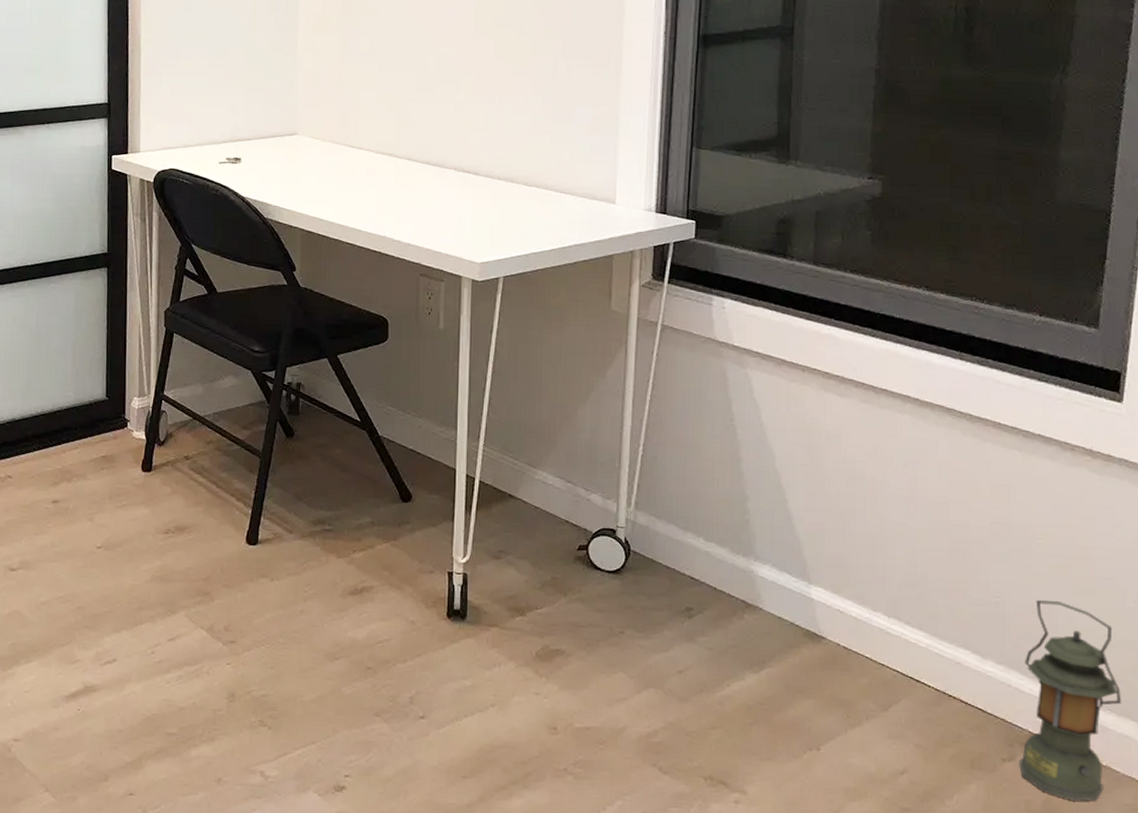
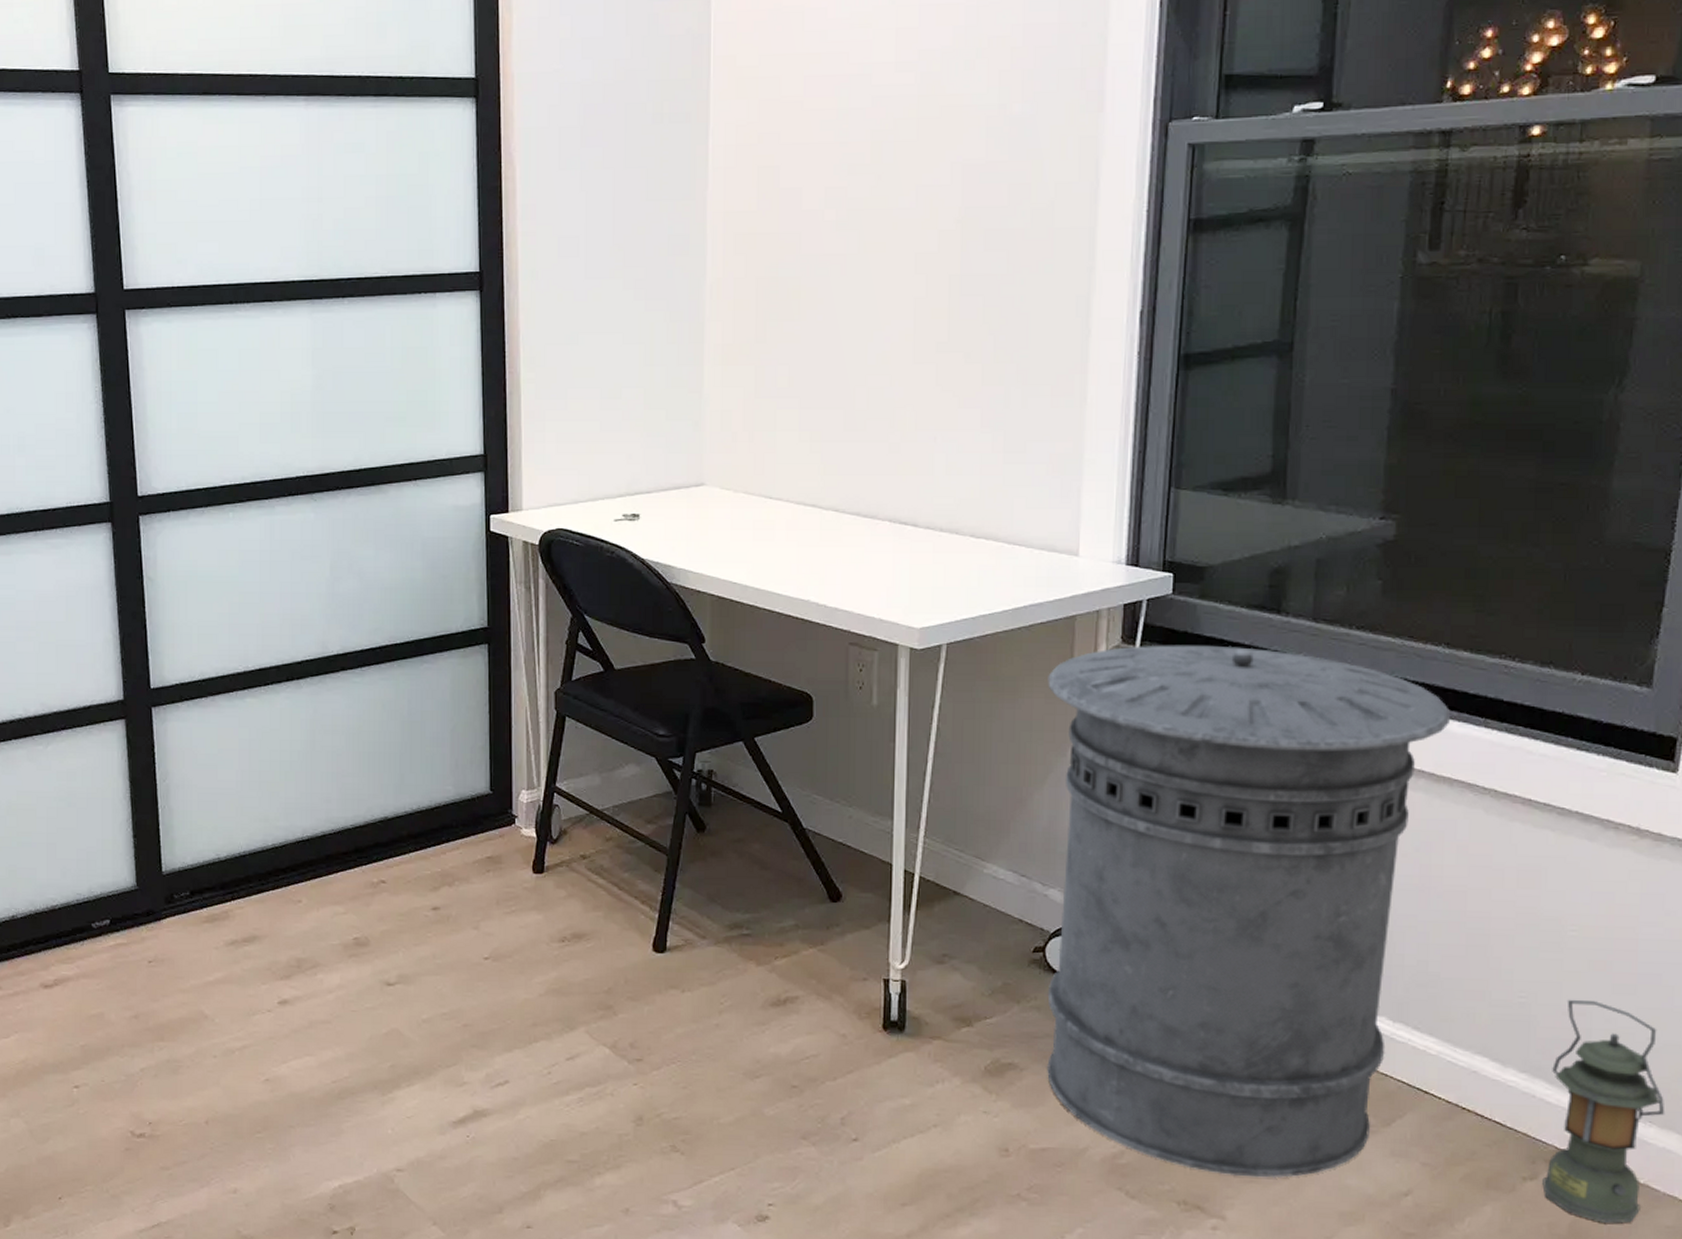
trash can: none [590,282,931,757] -> present [1047,644,1451,1178]

